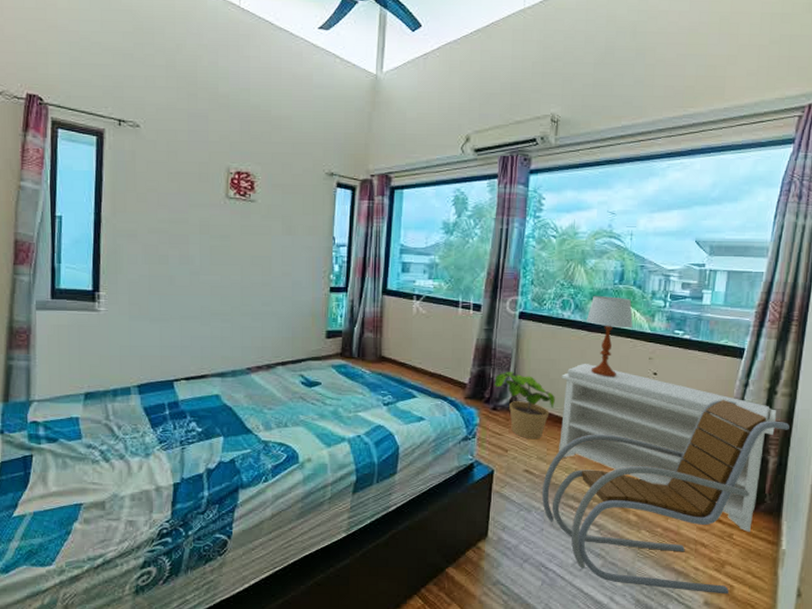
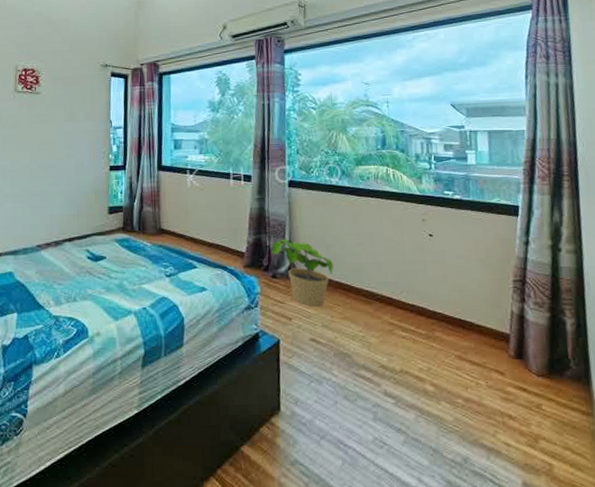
lounge chair: present [542,399,790,594] -> none [331,258,581,474]
bench: present [559,363,777,533] -> none [336,227,566,403]
table lamp: present [587,296,633,377] -> none [355,161,402,241]

